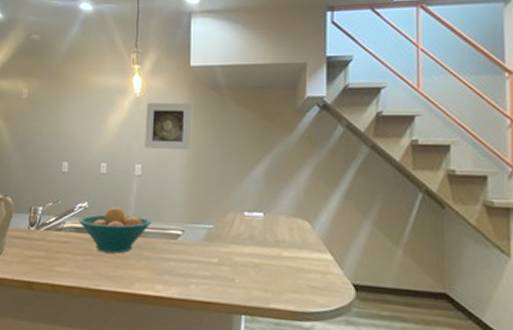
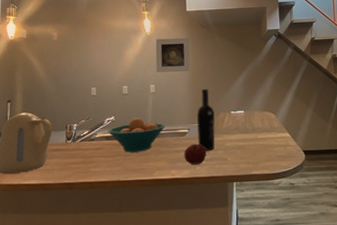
apple: none [174,252,205,282] -> present [184,143,206,165]
wine bottle: none [193,177,220,265] -> present [197,89,215,151]

